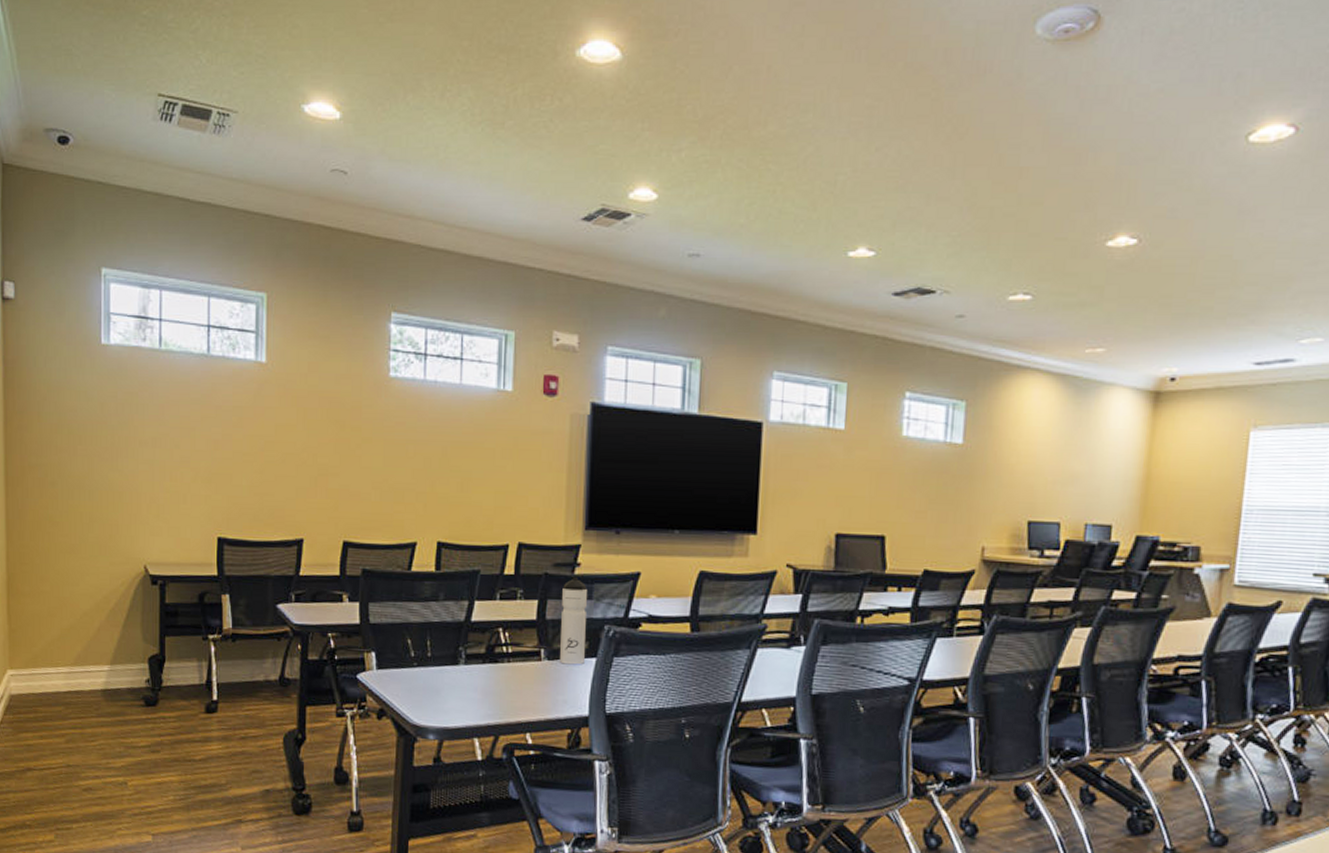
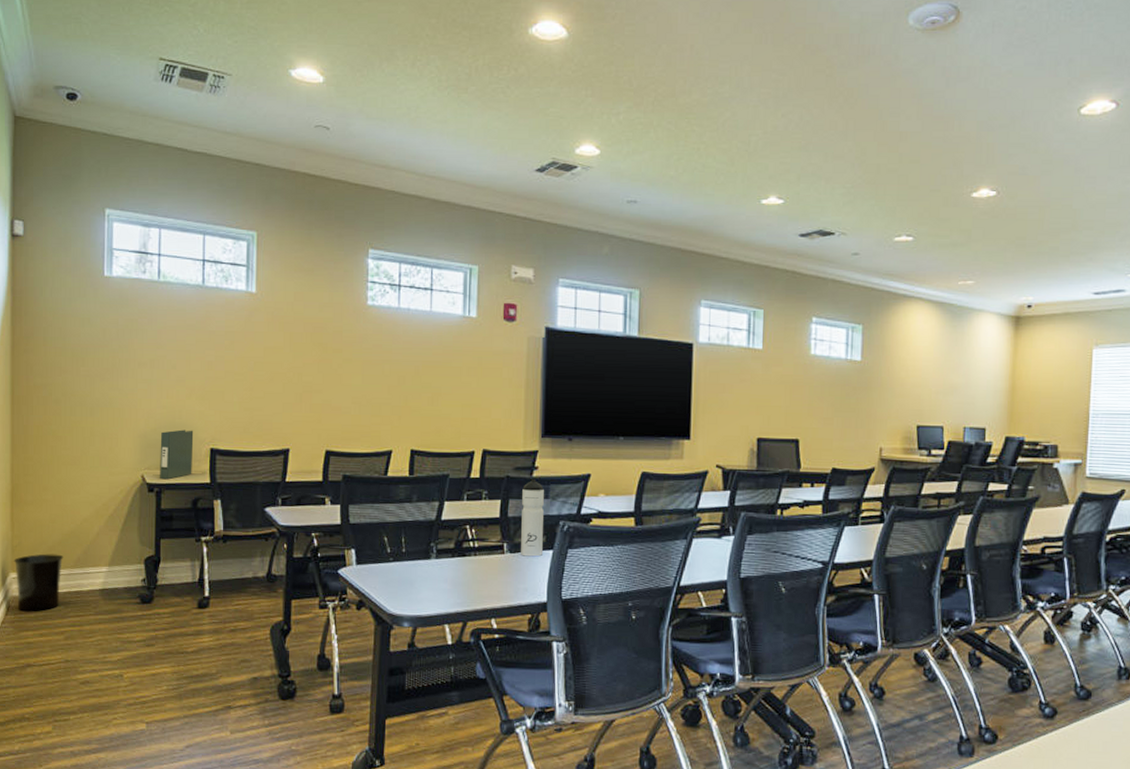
waste bin: none [11,649,63,712] -> present [13,554,64,612]
binder: none [163,516,200,571] -> present [160,429,194,480]

